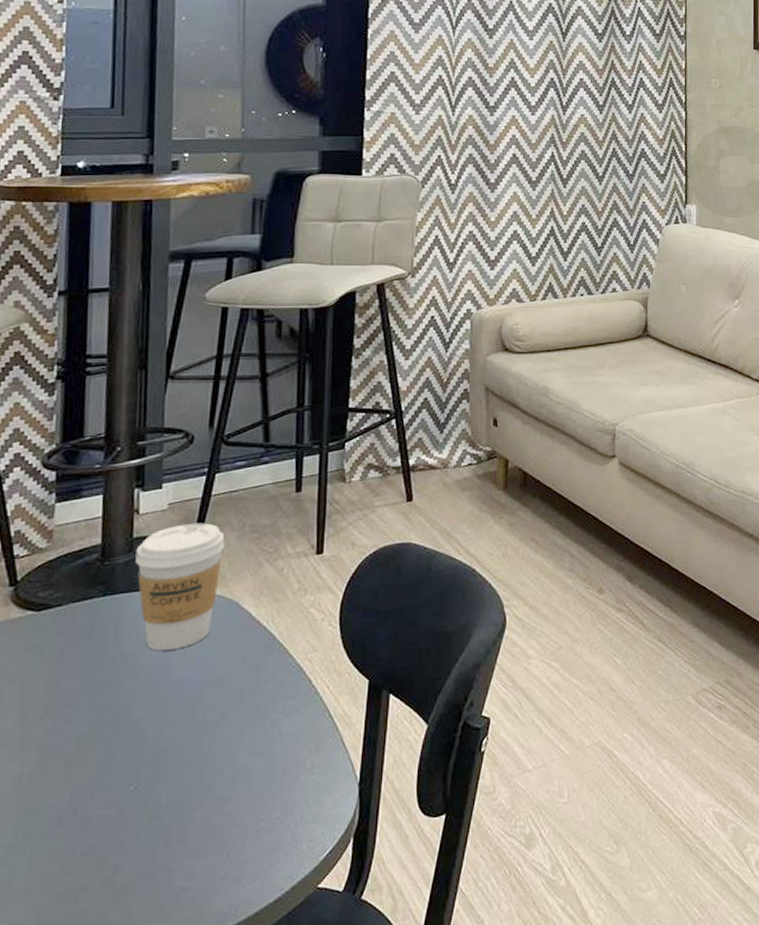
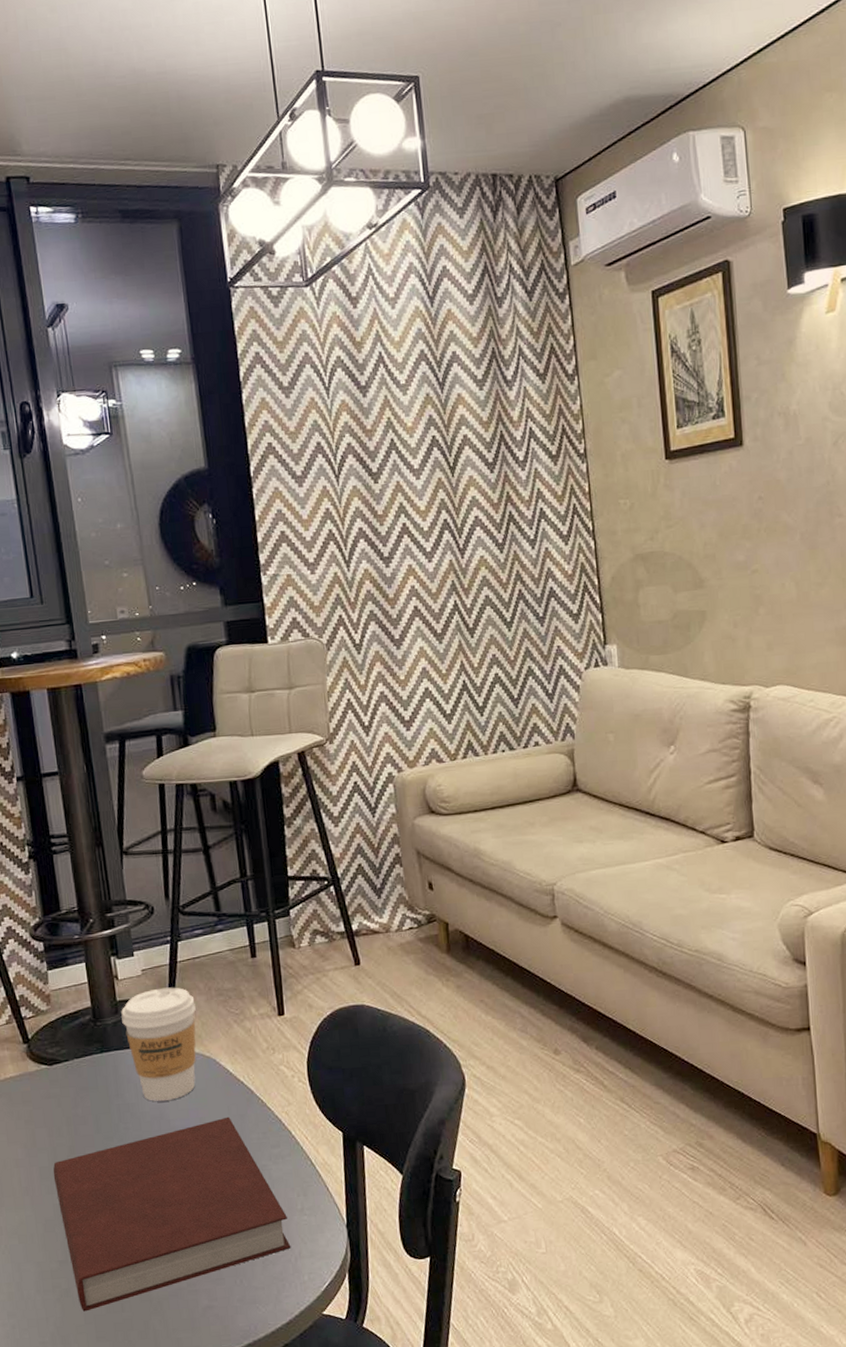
notebook: none [17,666,293,906] -> present [53,1116,291,1312]

